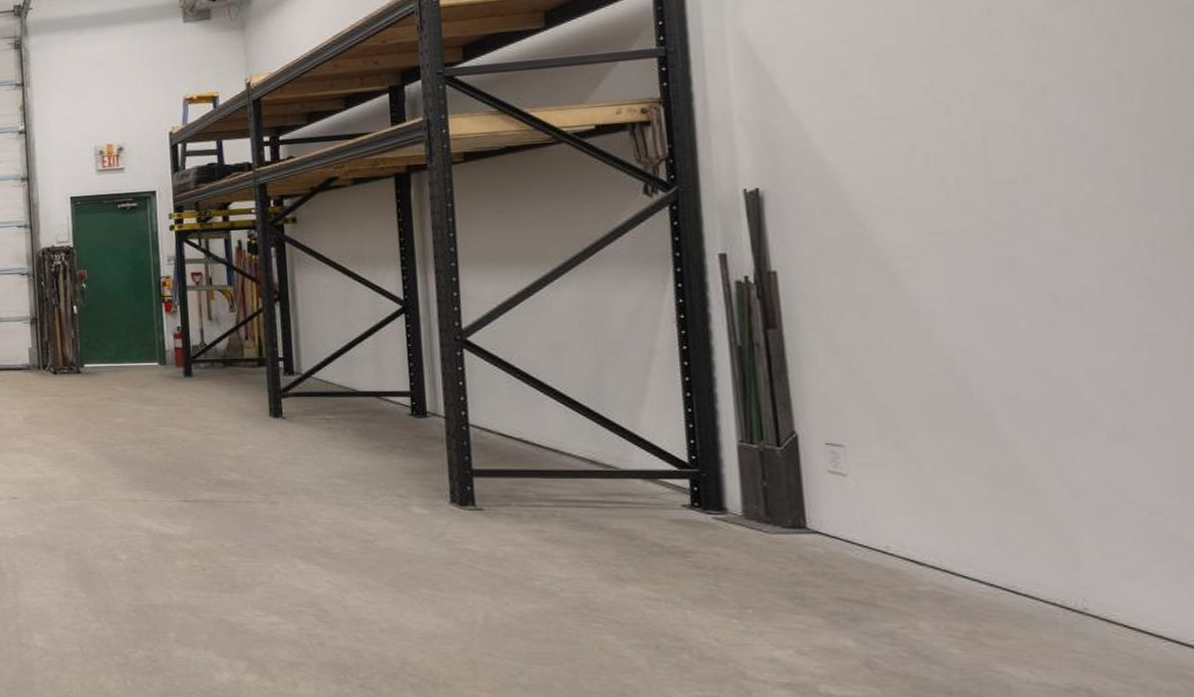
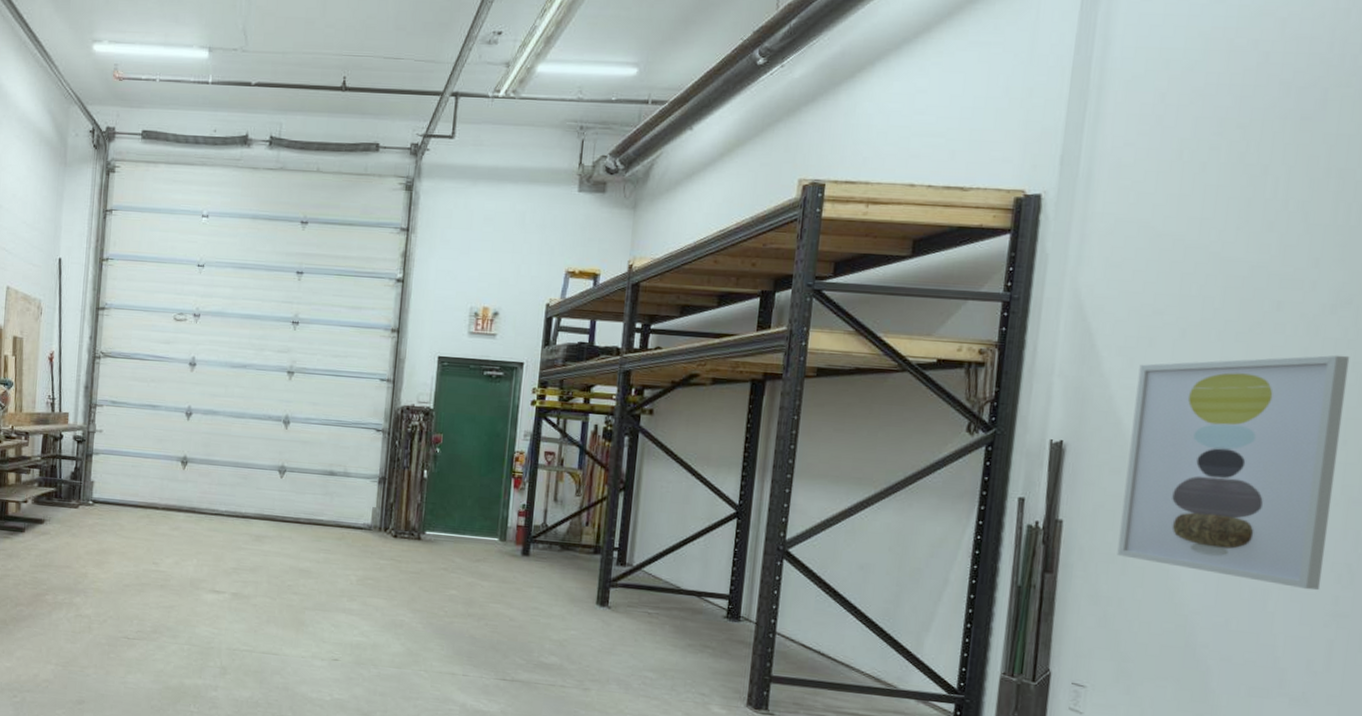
wall art: none [833,51,1118,311] -> present [1117,355,1350,591]

